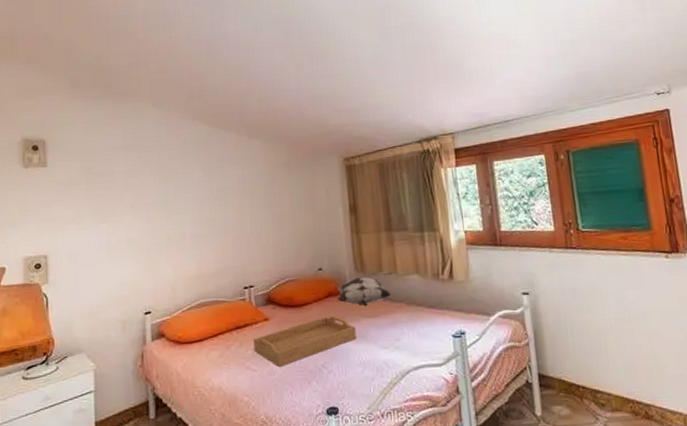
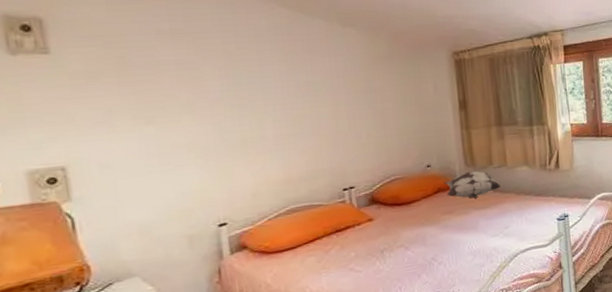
serving tray: present [253,315,357,368] -> none [356,210,467,266]

